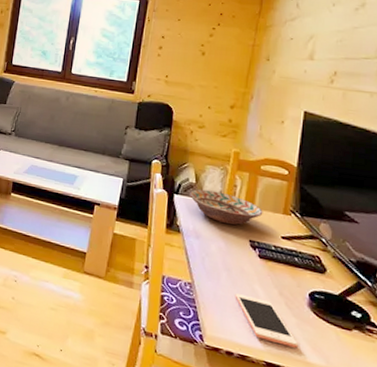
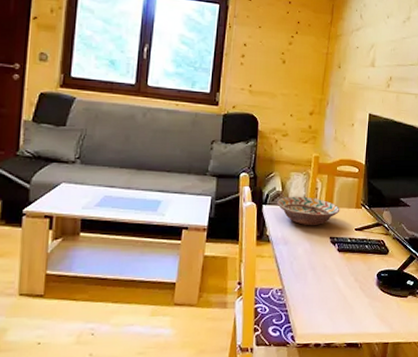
cell phone: present [235,293,299,348] -> none [320,288,371,325]

